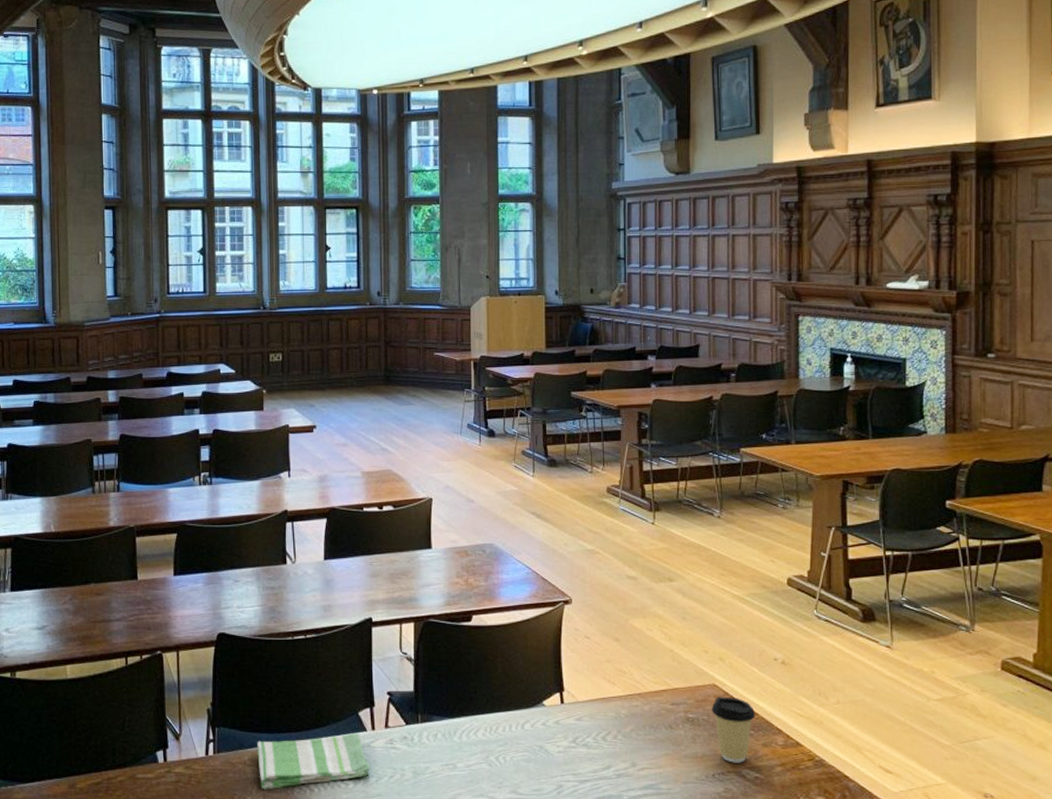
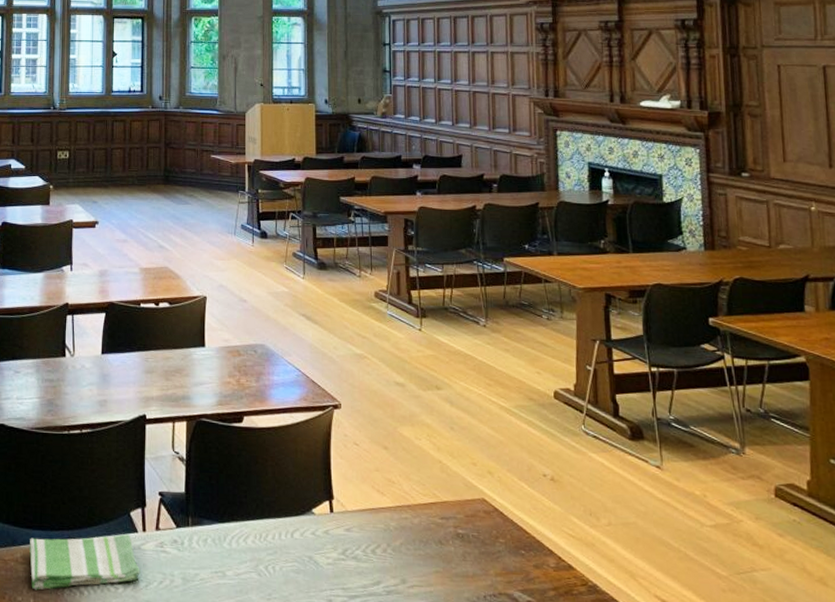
coffee cup: present [711,696,756,763] -> none [481,512,527,585]

